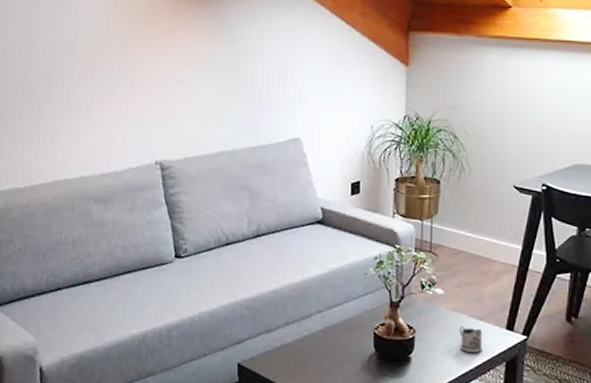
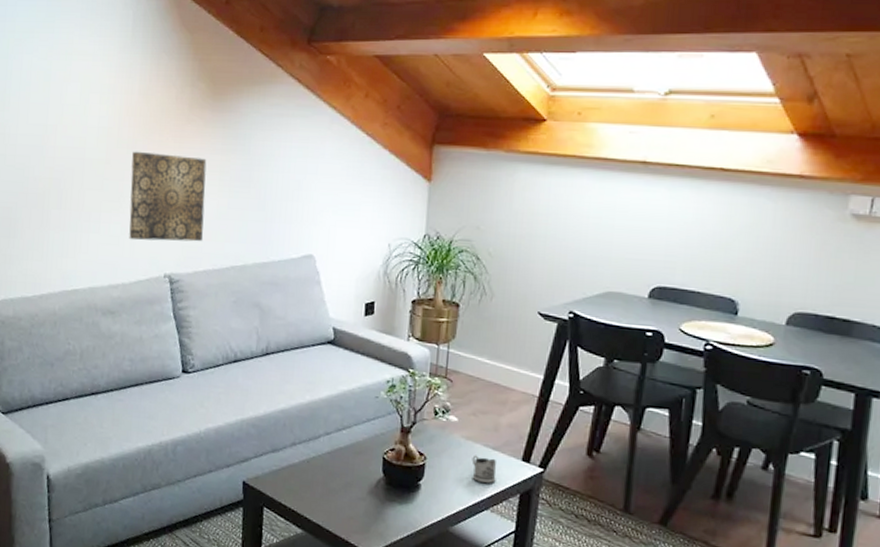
wall art: none [120,43,195,129] -> present [129,151,207,242]

